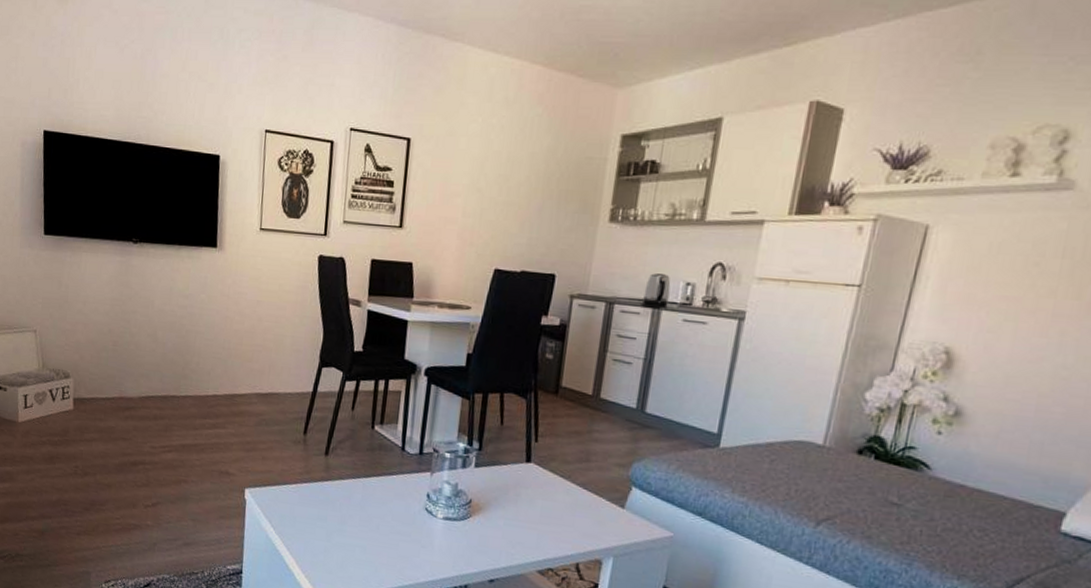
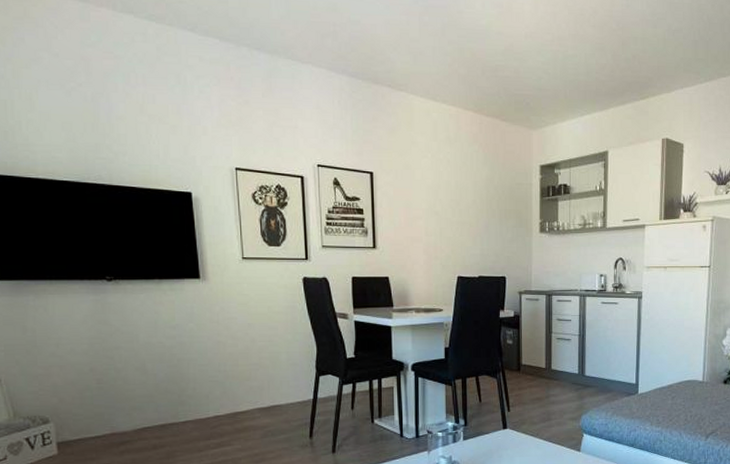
kettle: present [642,273,671,309] -> none [572,270,590,296]

